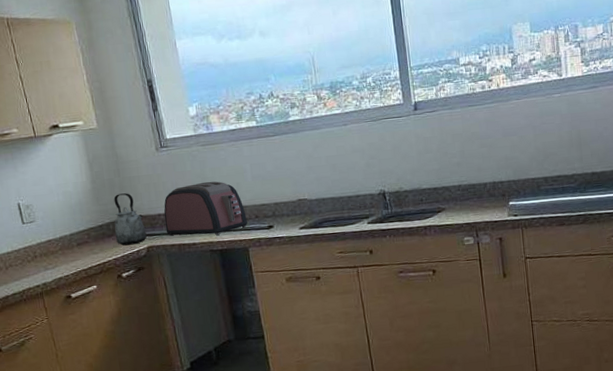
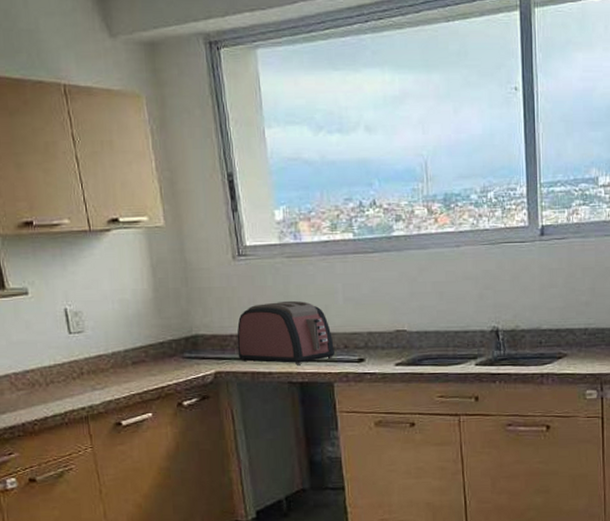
kettle: present [113,193,147,246] -> none [178,307,215,369]

